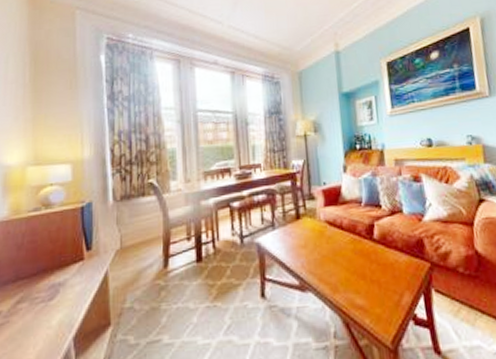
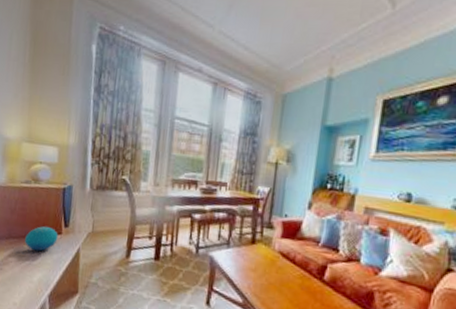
decorative orb: none [38,254,79,288] -> present [25,226,58,252]

